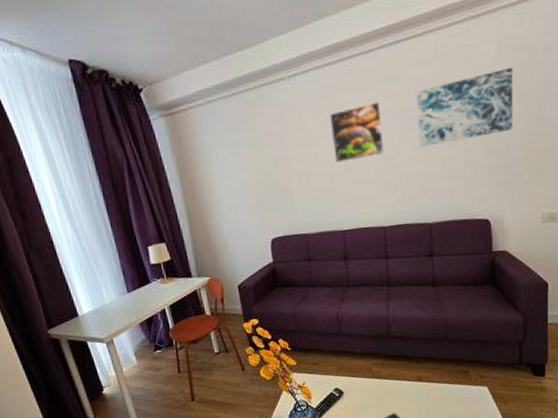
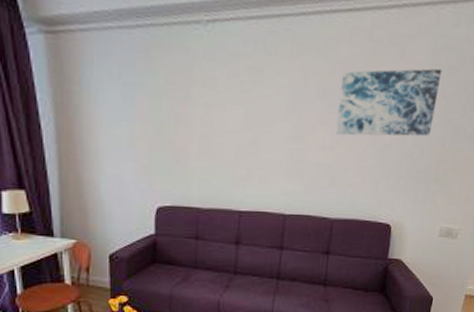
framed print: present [330,102,384,163] -> none [243,73,302,136]

